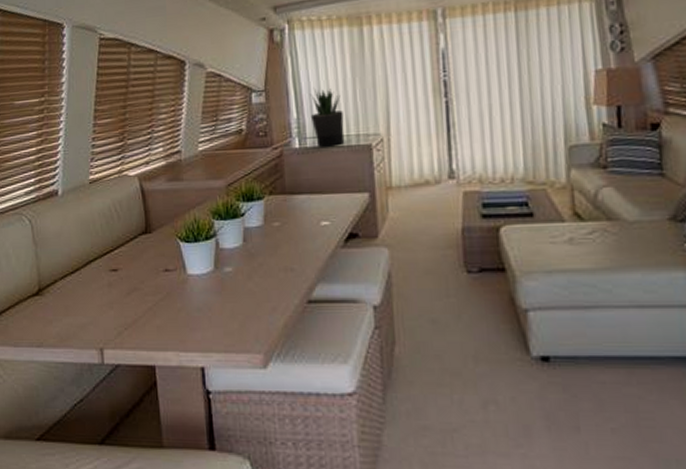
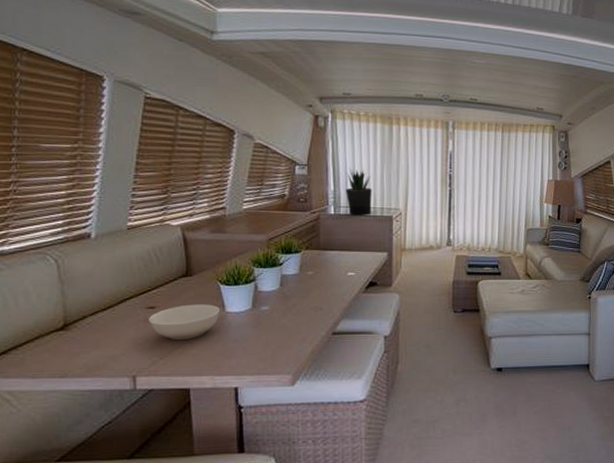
bowl: none [113,265,182,309] -> present [149,304,221,341]

